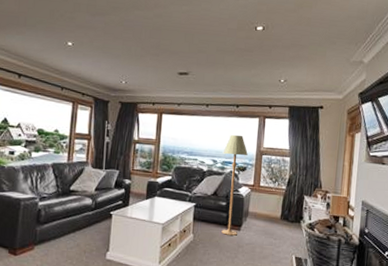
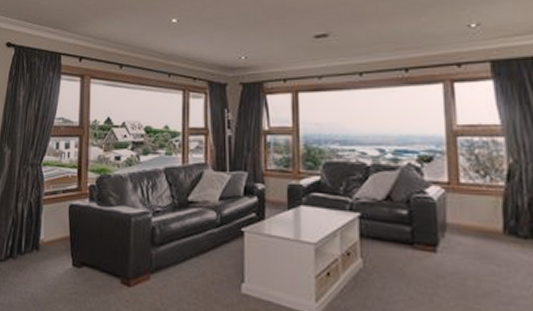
floor lamp: present [221,134,248,236] -> none [392,110,433,260]

